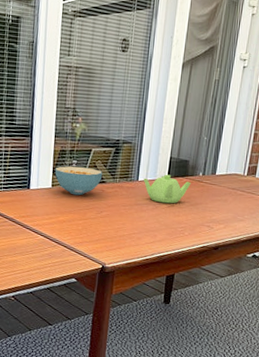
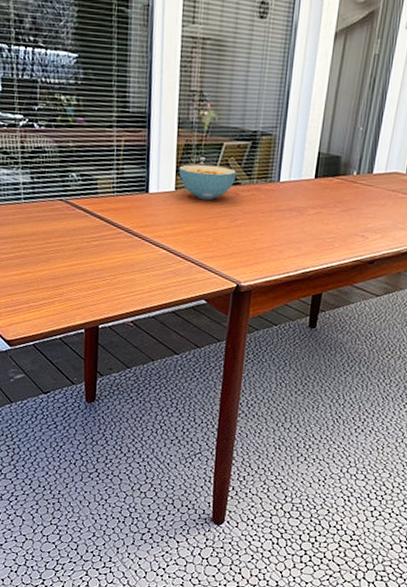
teapot: present [143,174,191,204] -> none [285,173,343,210]

